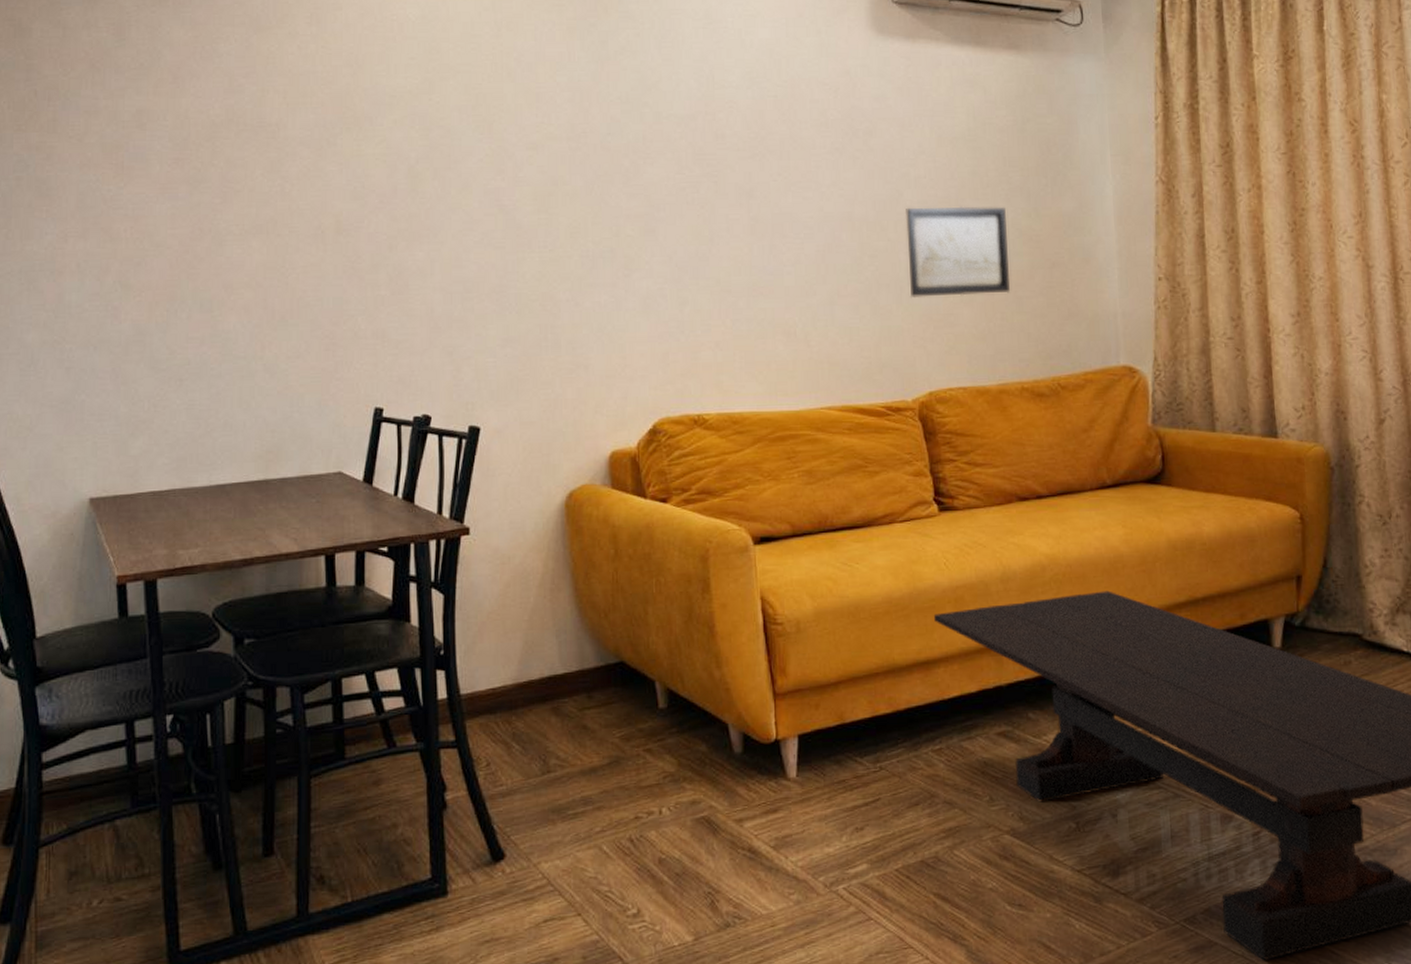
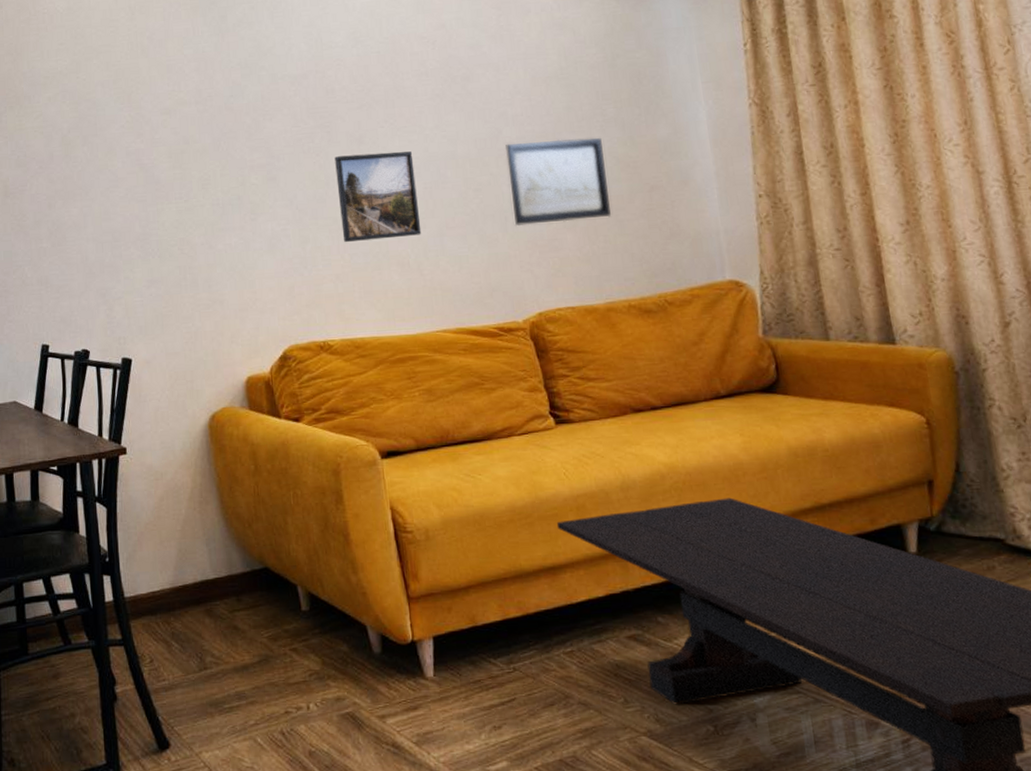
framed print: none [721,208,811,307] -> present [334,151,422,243]

